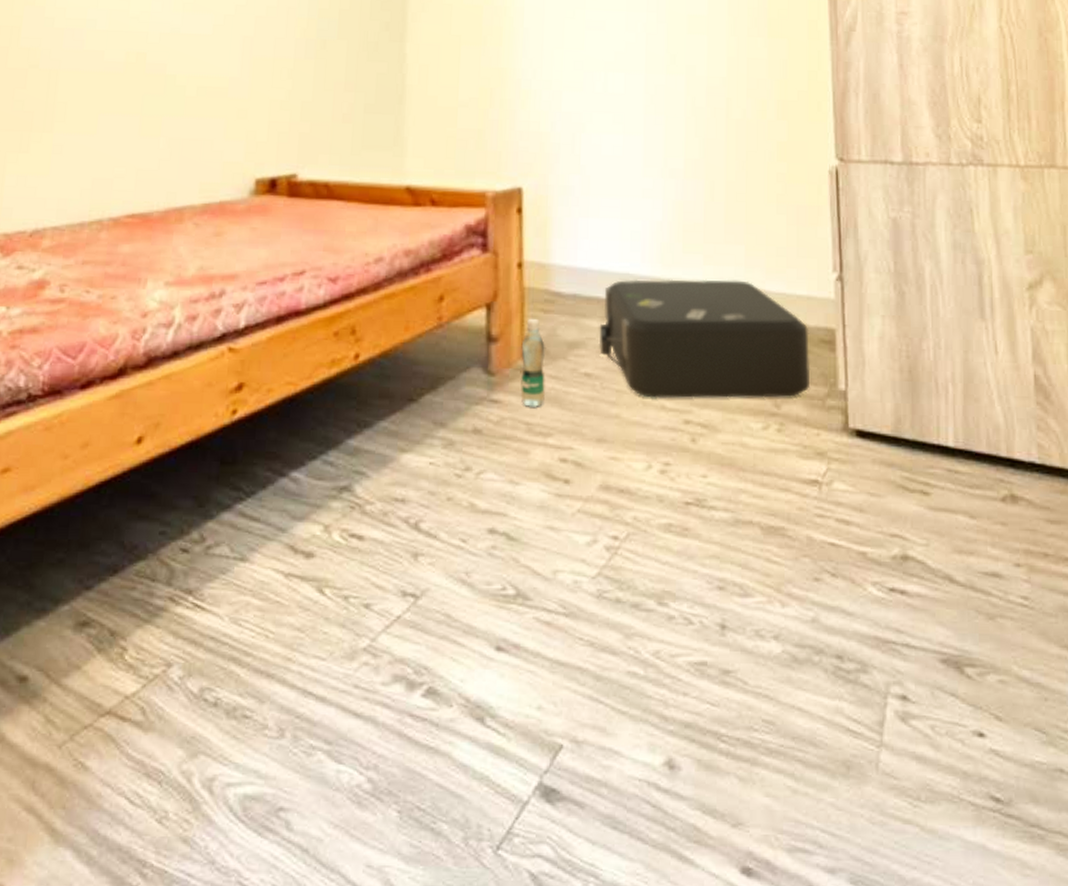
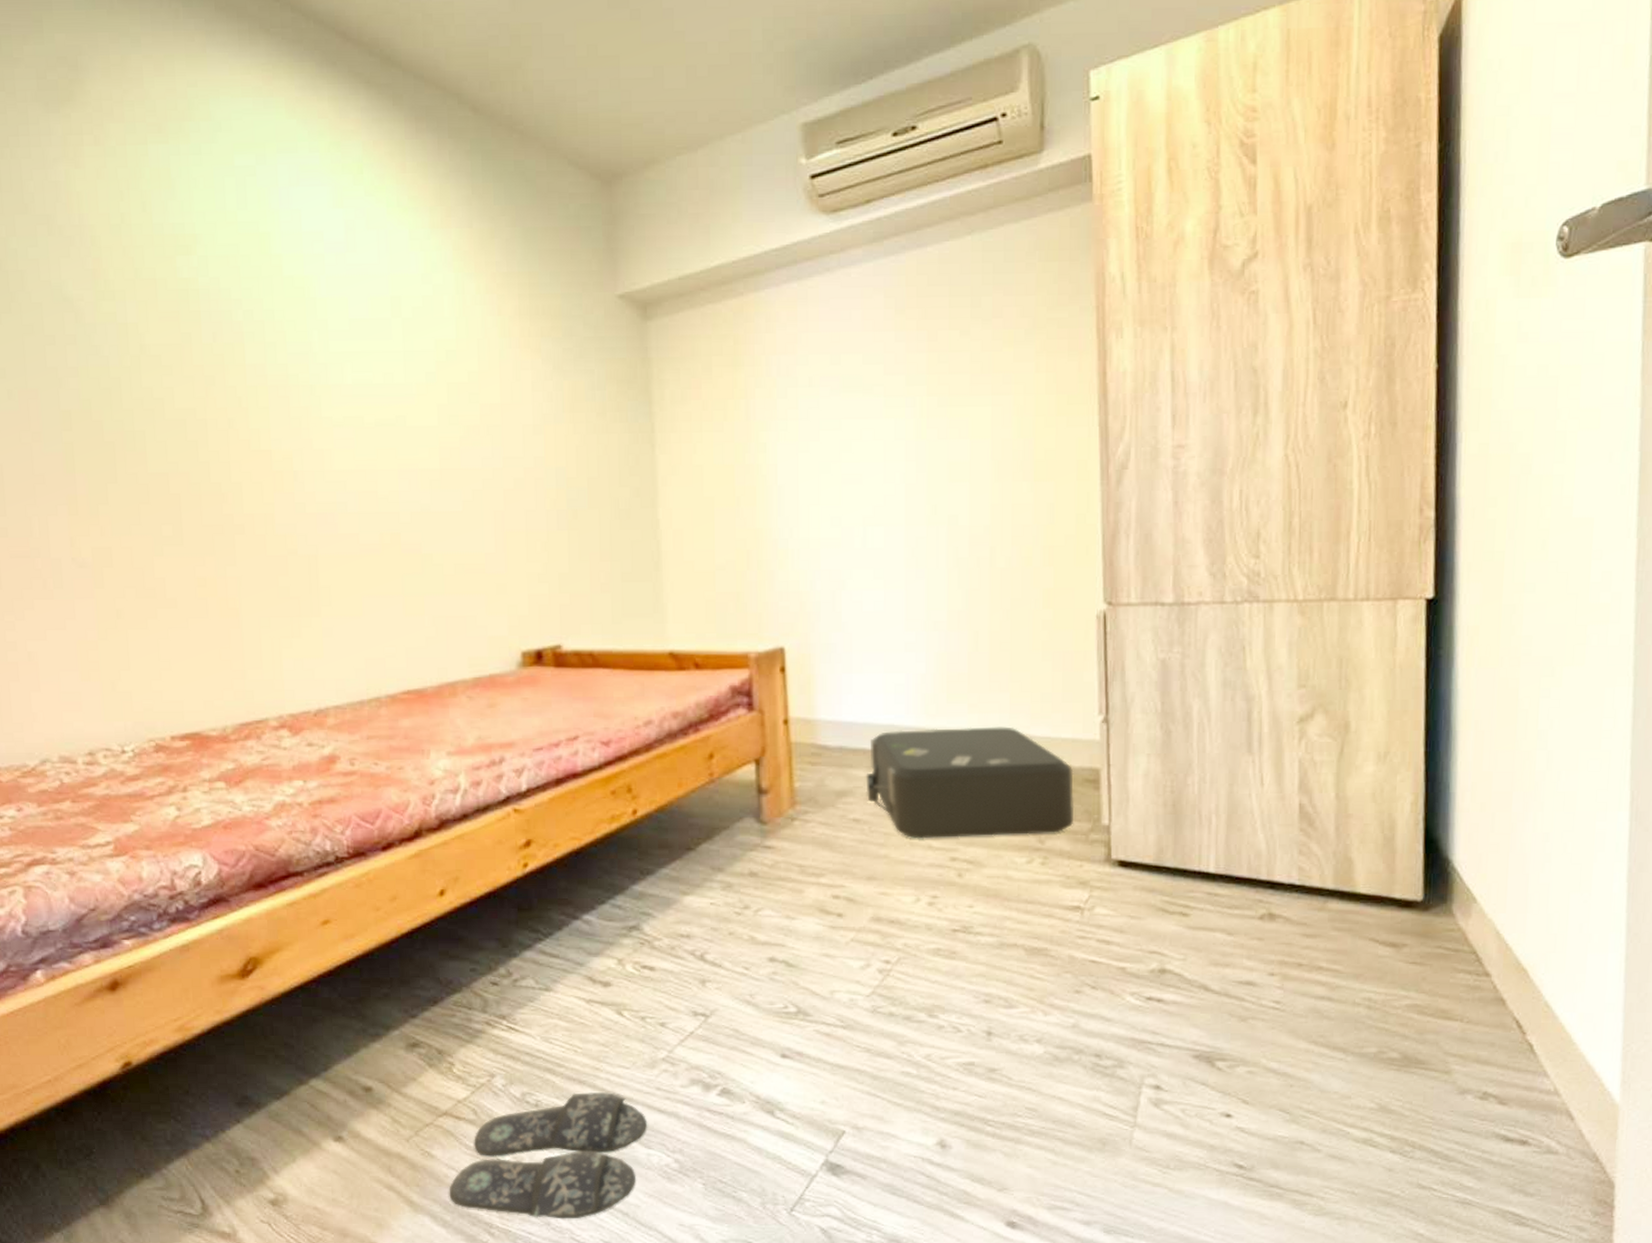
slippers: none [100,688,341,857] -> present [450,1091,648,1220]
bottle: present [520,318,545,407] -> none [791,770,816,851]

